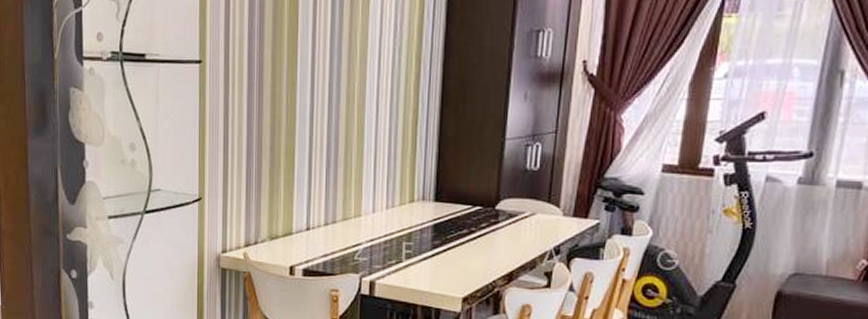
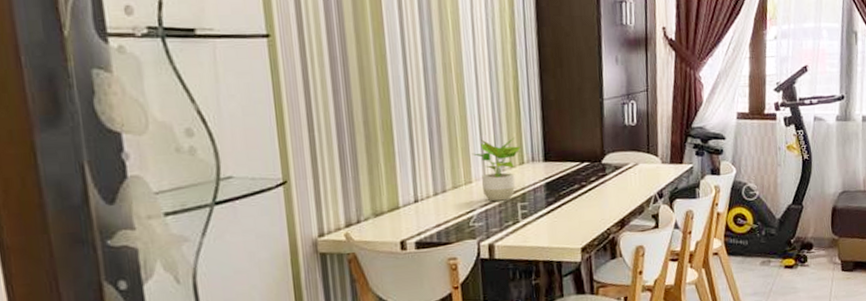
potted plant: none [364,173,413,238] -> present [471,137,521,202]

